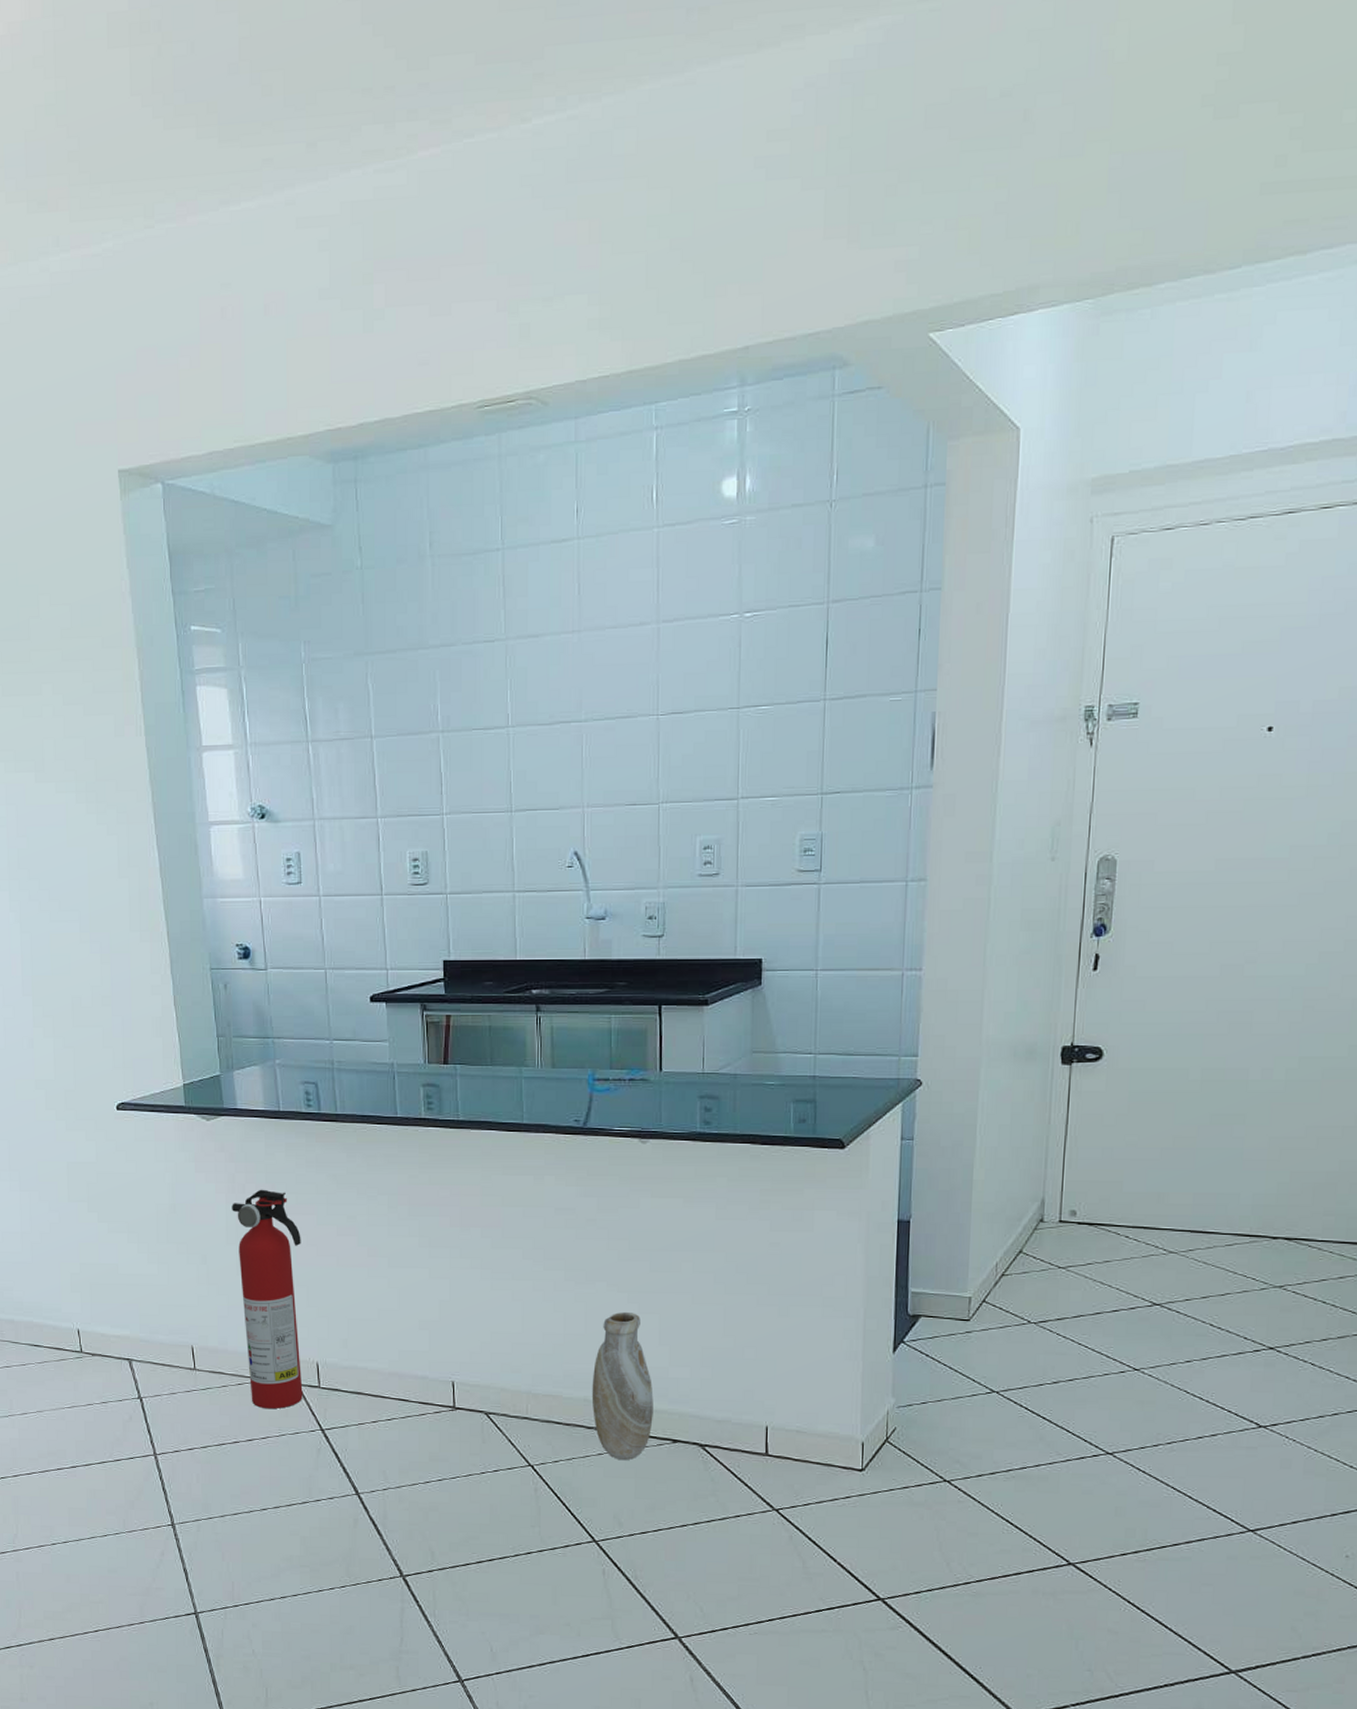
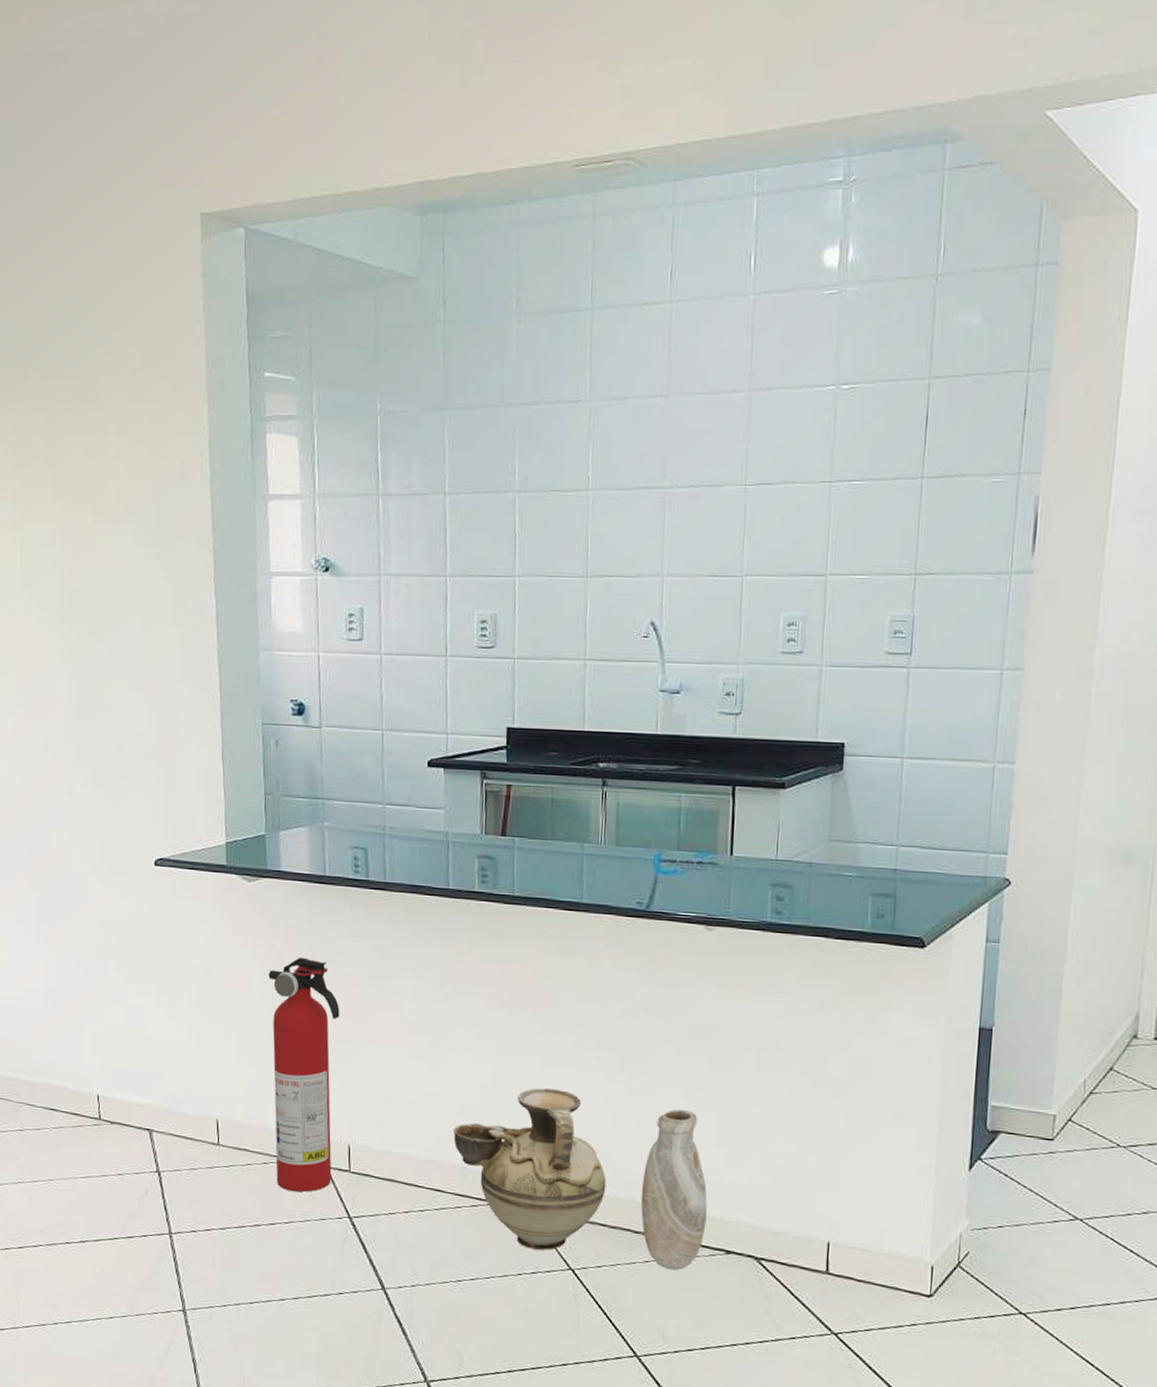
ceramic jug: none [413,1299,559,1449] -> present [453,1088,607,1251]

